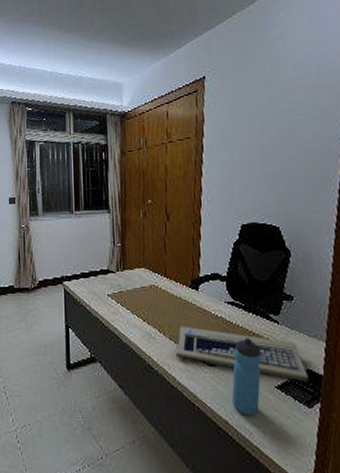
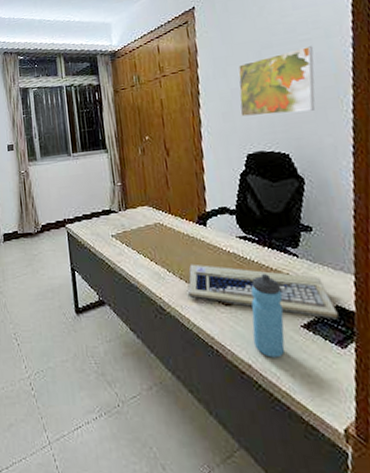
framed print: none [238,126,311,189] -> present [238,46,315,117]

